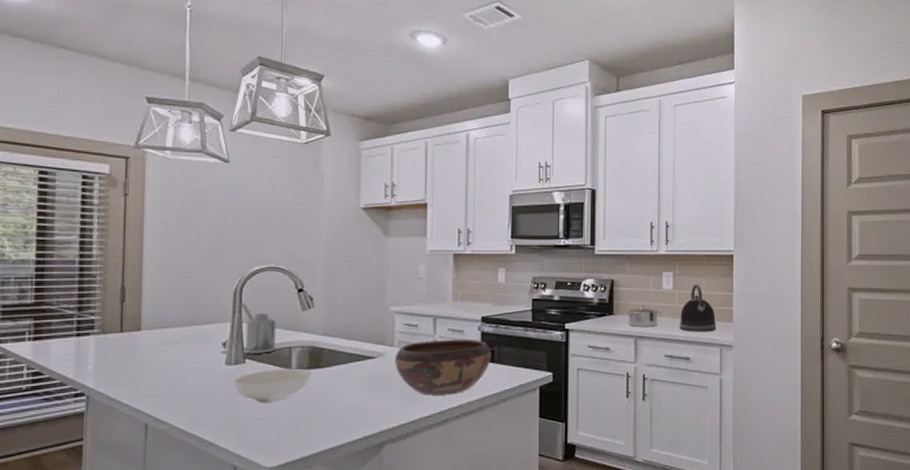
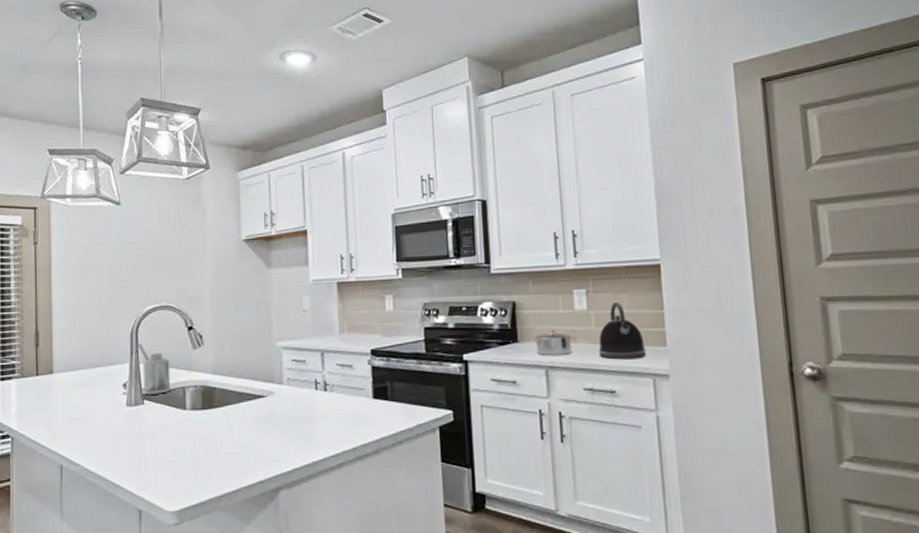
bowl: present [234,368,311,403] -> none [135,408,205,444]
decorative bowl: present [395,339,492,396] -> none [285,374,385,437]

